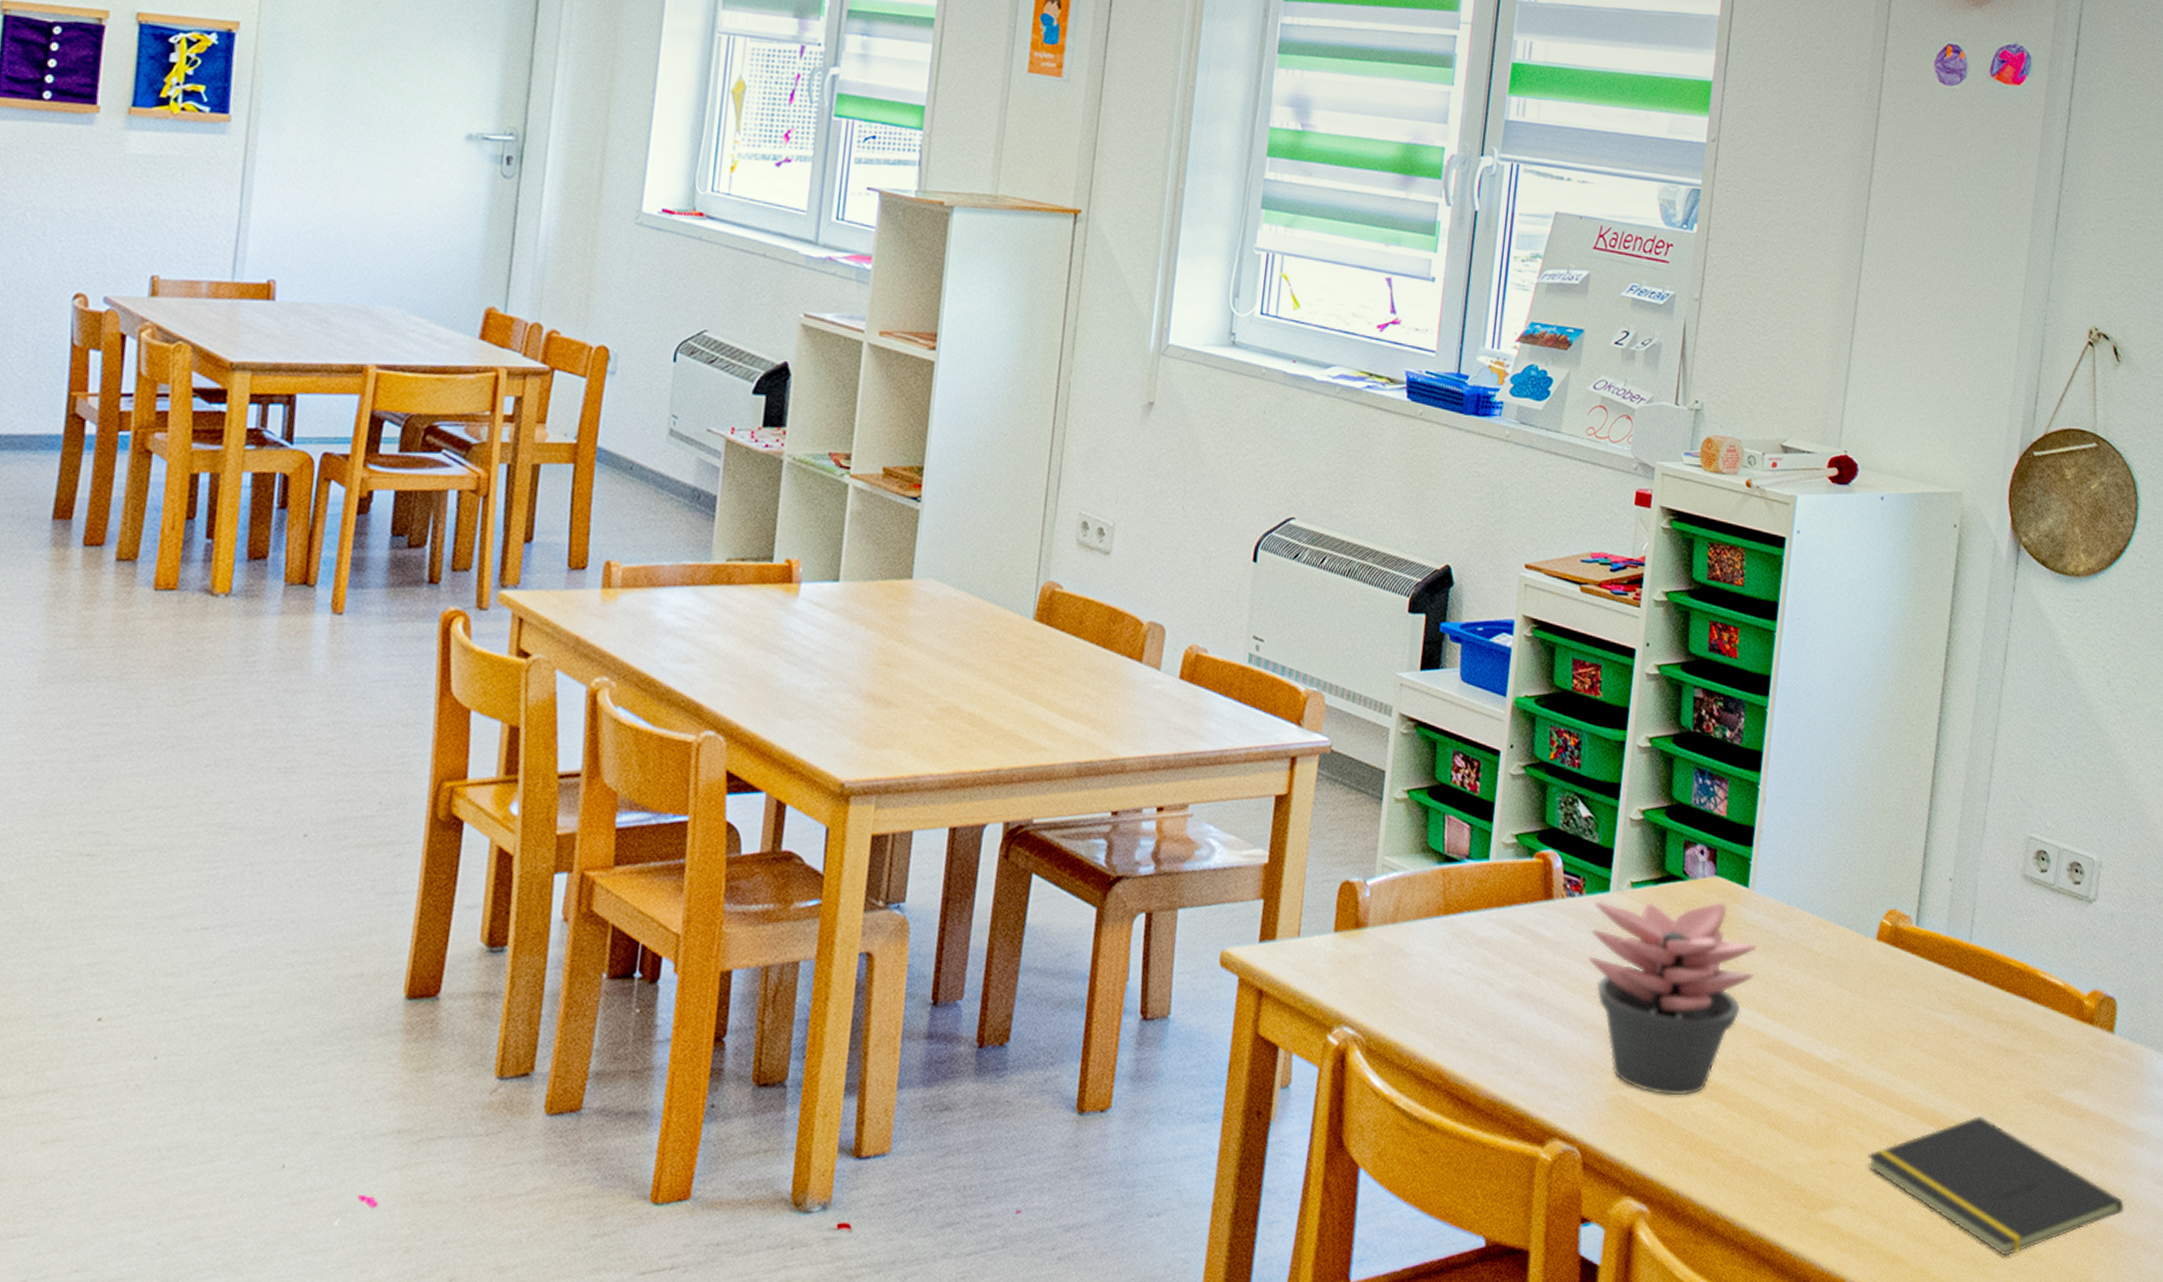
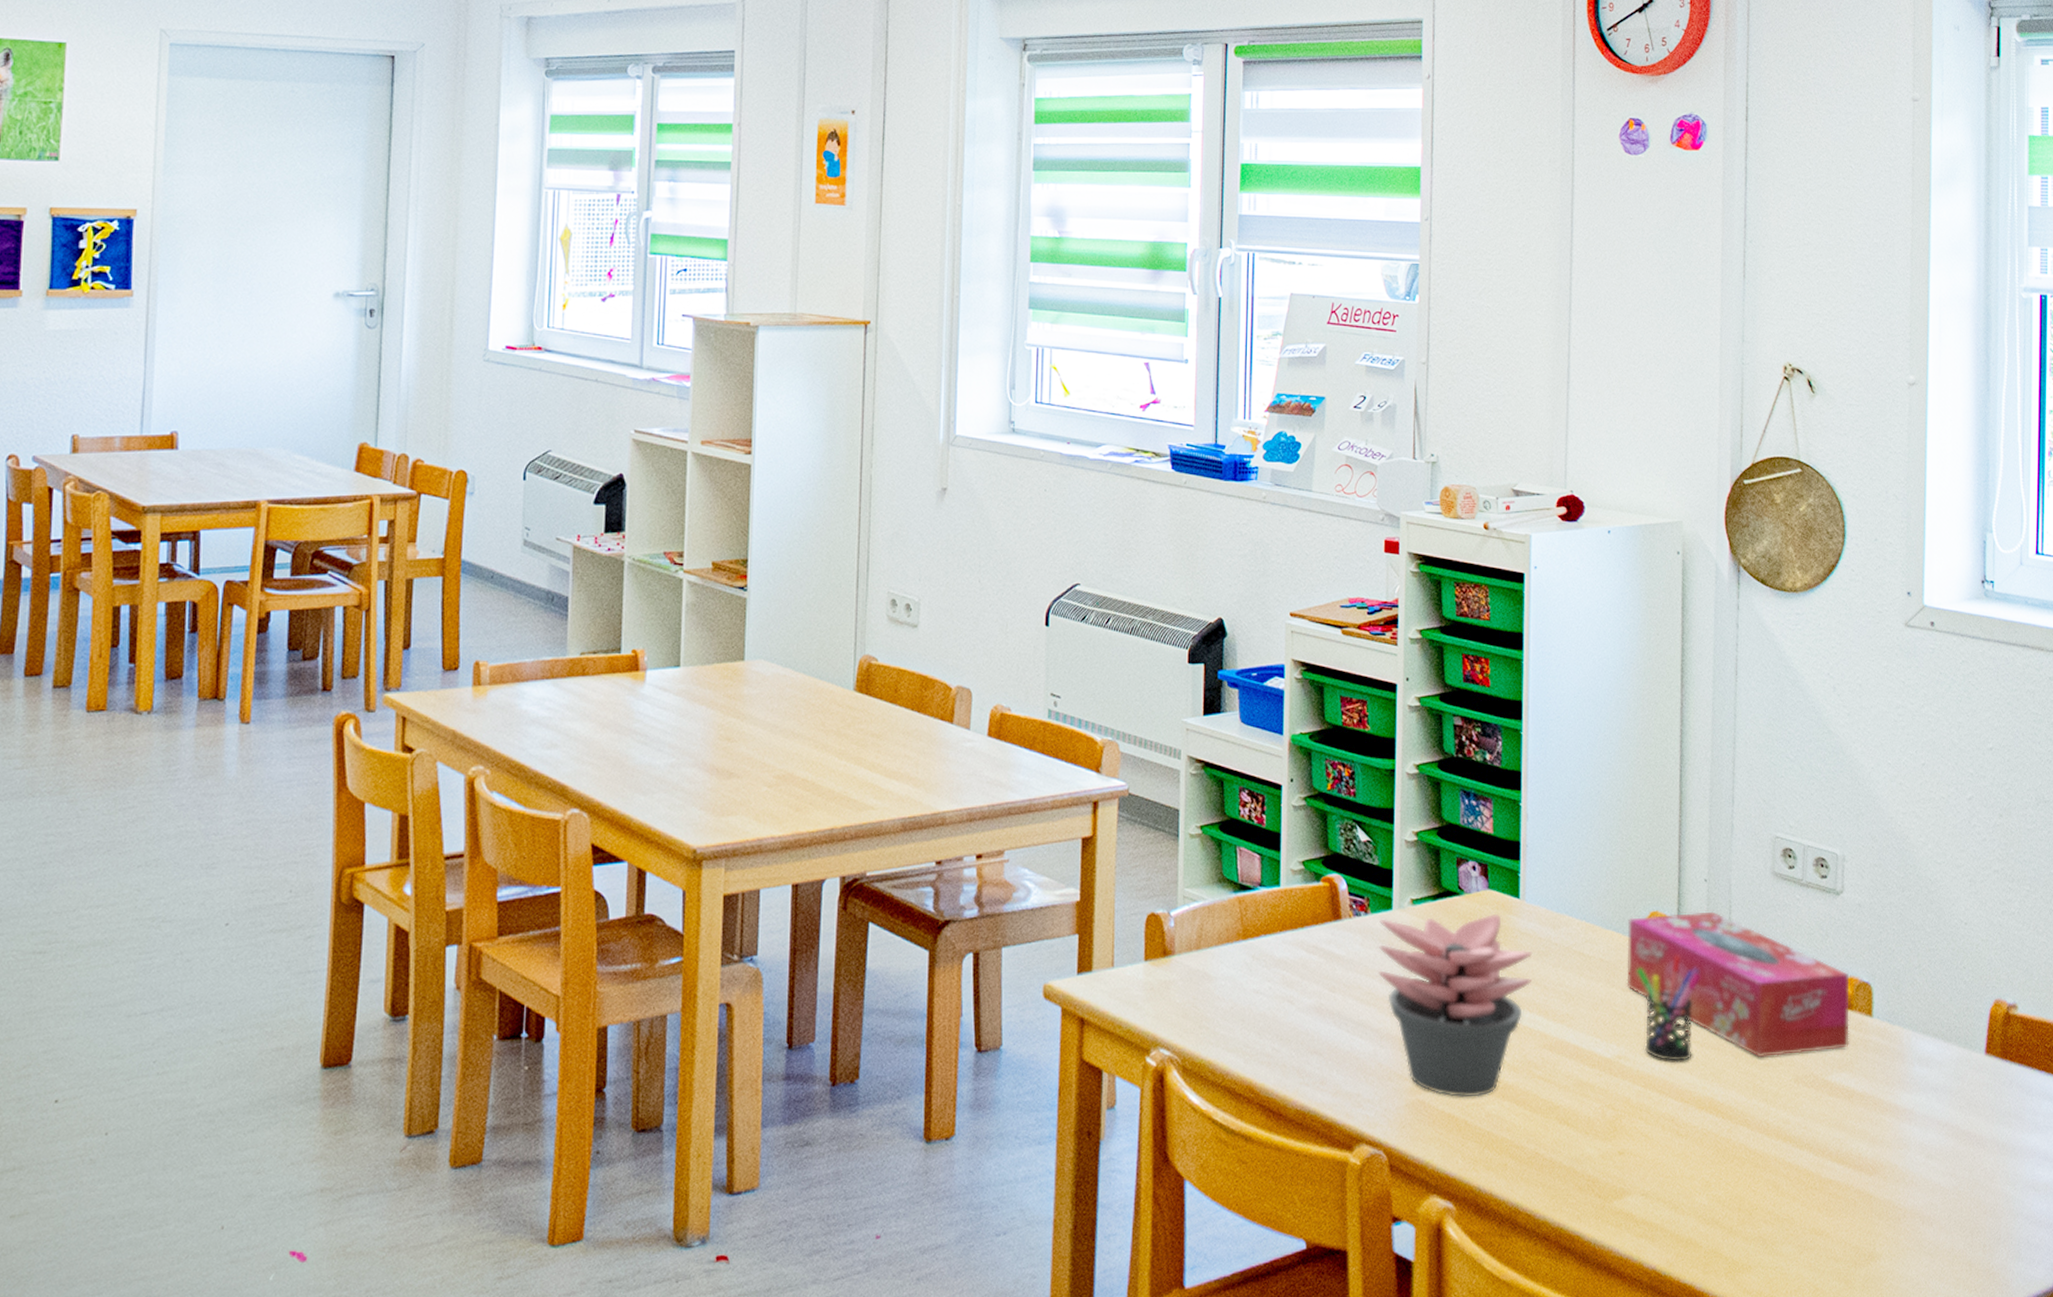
tissue box: none [1855,912,2093,1070] -> present [1626,911,1849,1058]
pen holder: none [1867,957,1936,1070] -> present [1636,955,1701,1062]
notepad: present [1867,1115,2125,1256] -> none [1653,1101,1899,1234]

